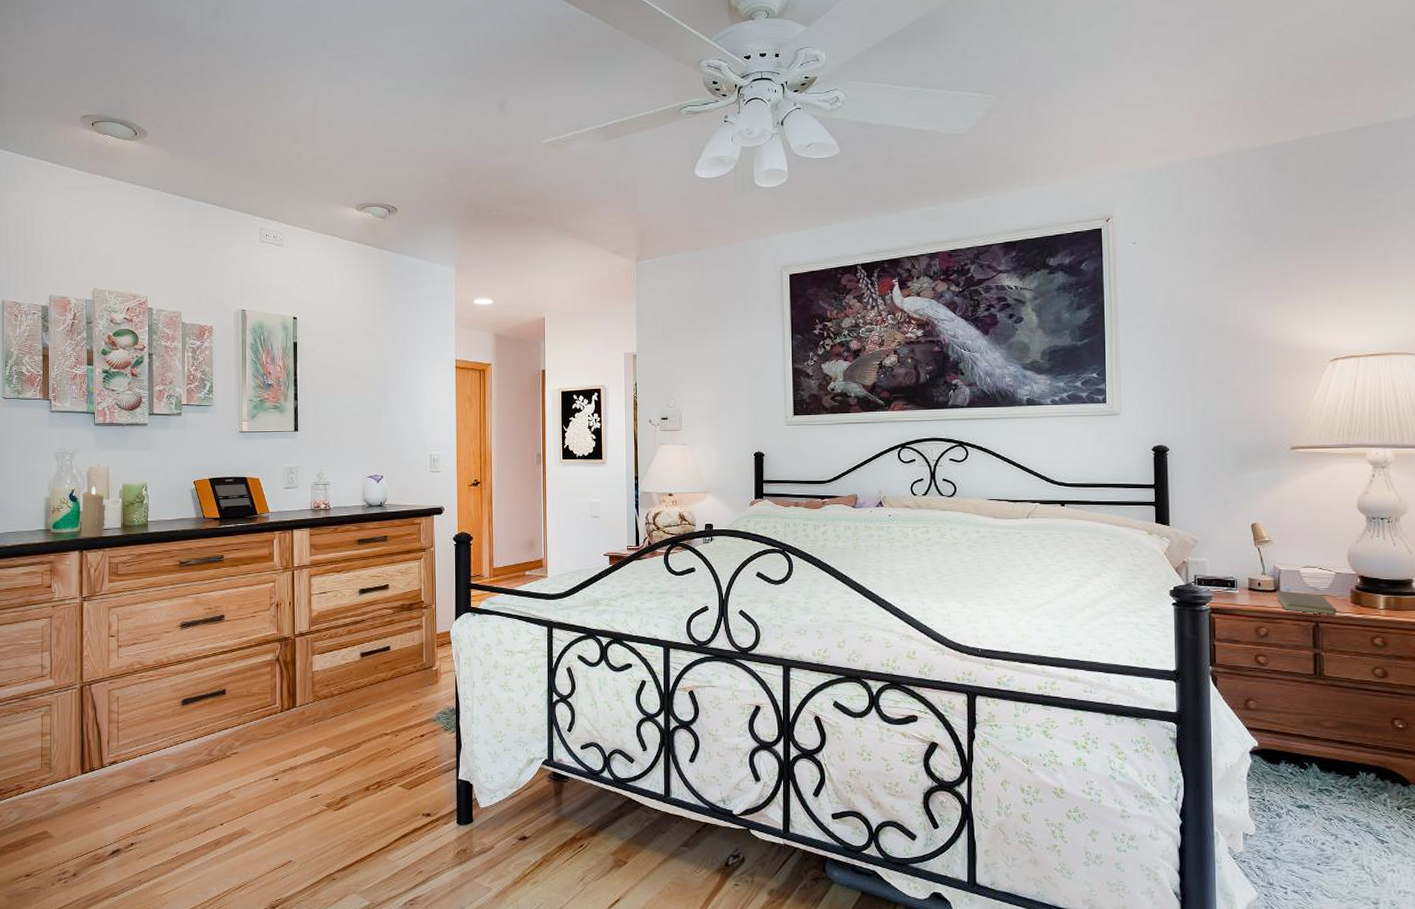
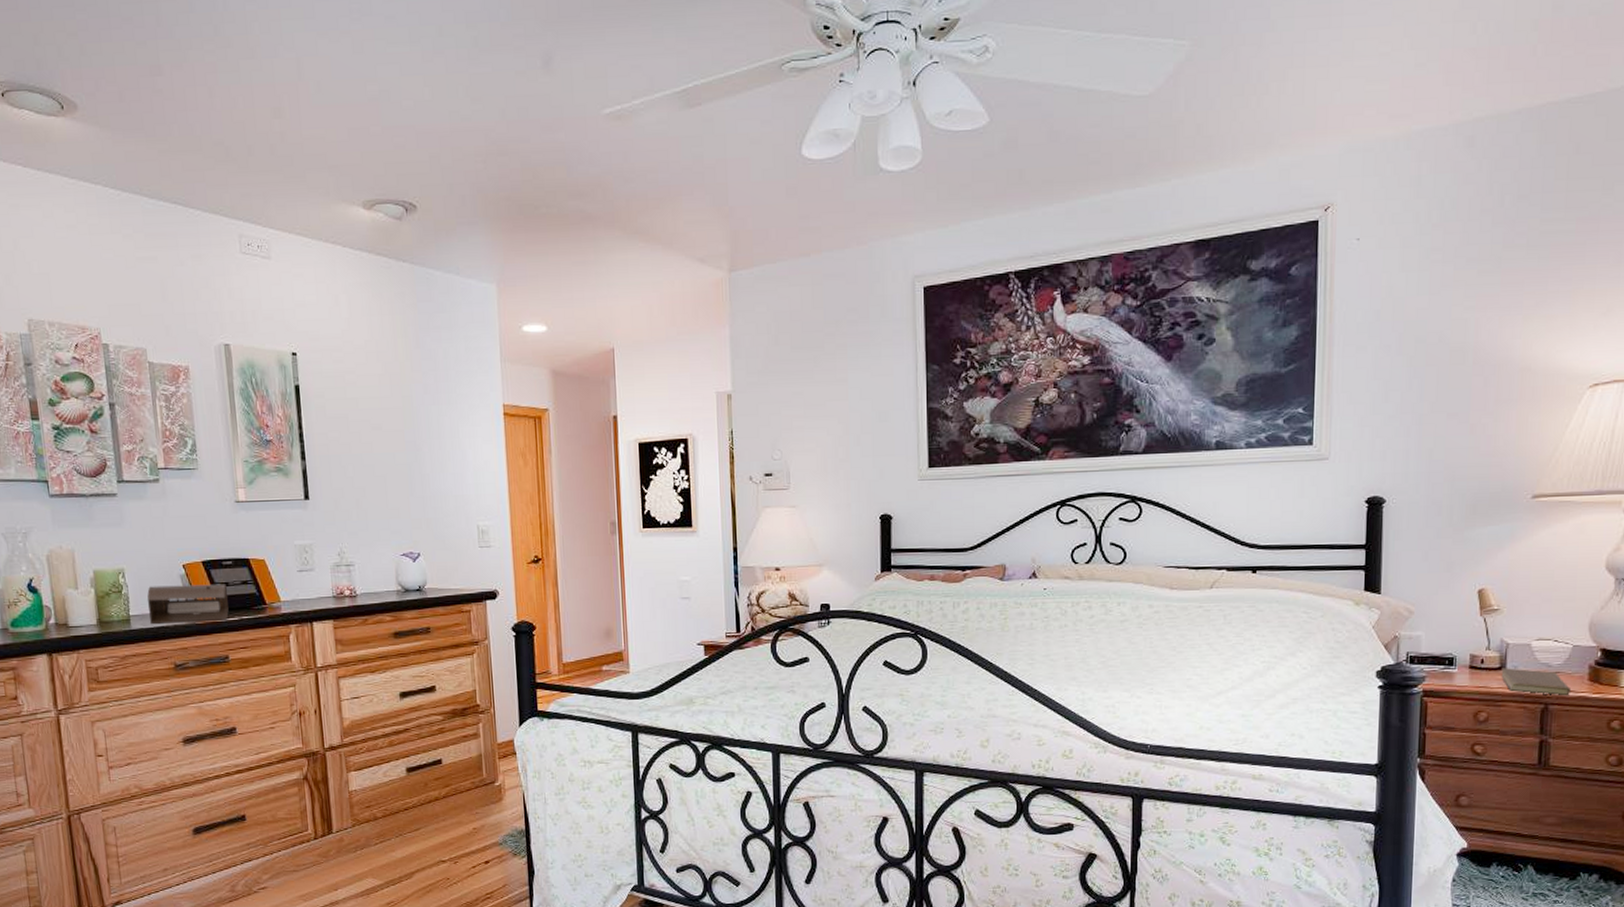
candle: present [80,486,106,538] -> none [43,573,77,638]
wooden box: none [163,497,228,528] -> present [147,584,229,624]

